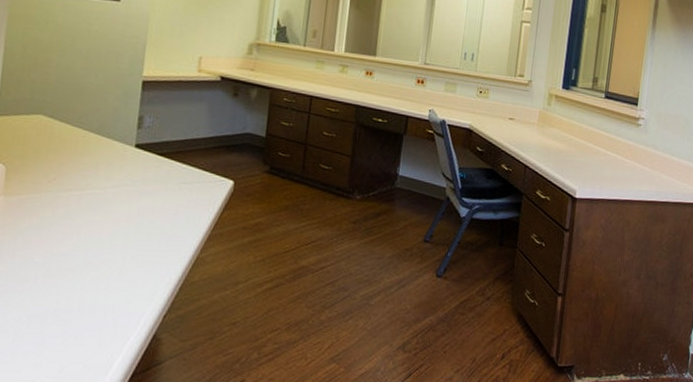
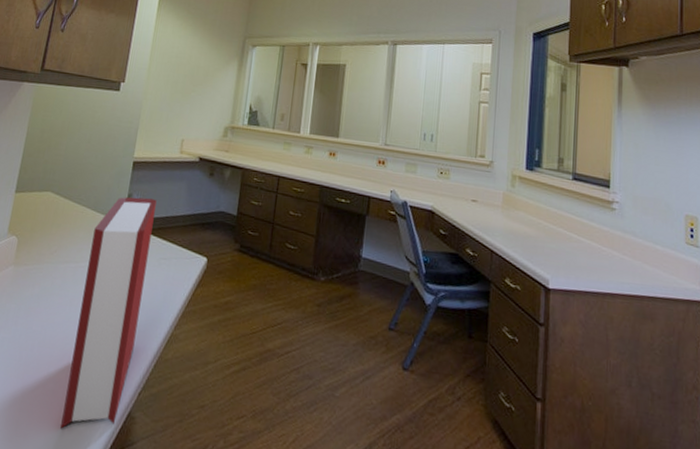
book: none [77,119,173,356] -> present [60,197,157,429]

